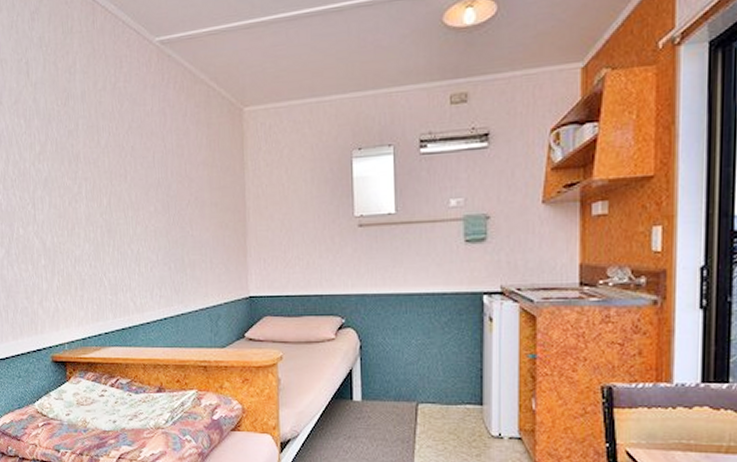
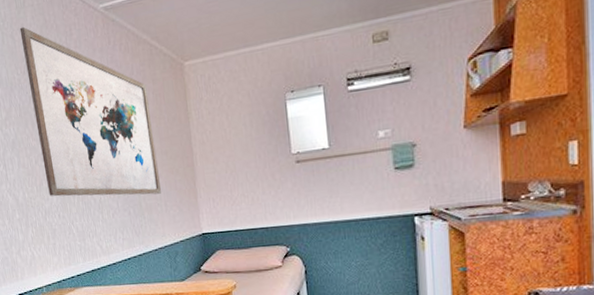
wall art: none [64,54,207,250] -> present [19,26,161,197]

